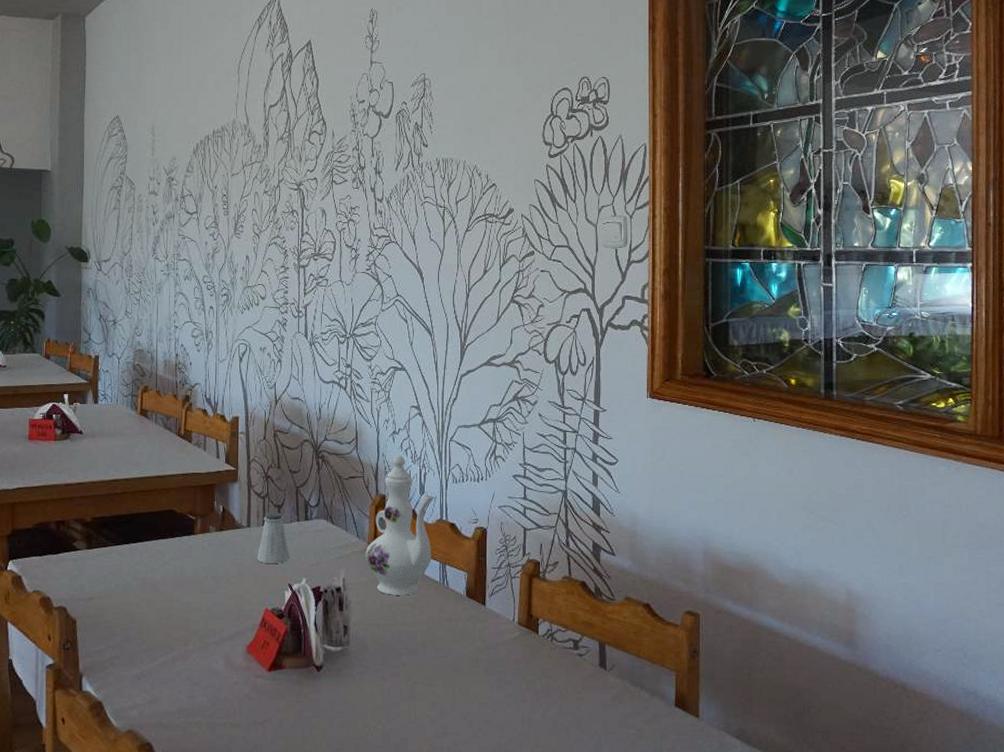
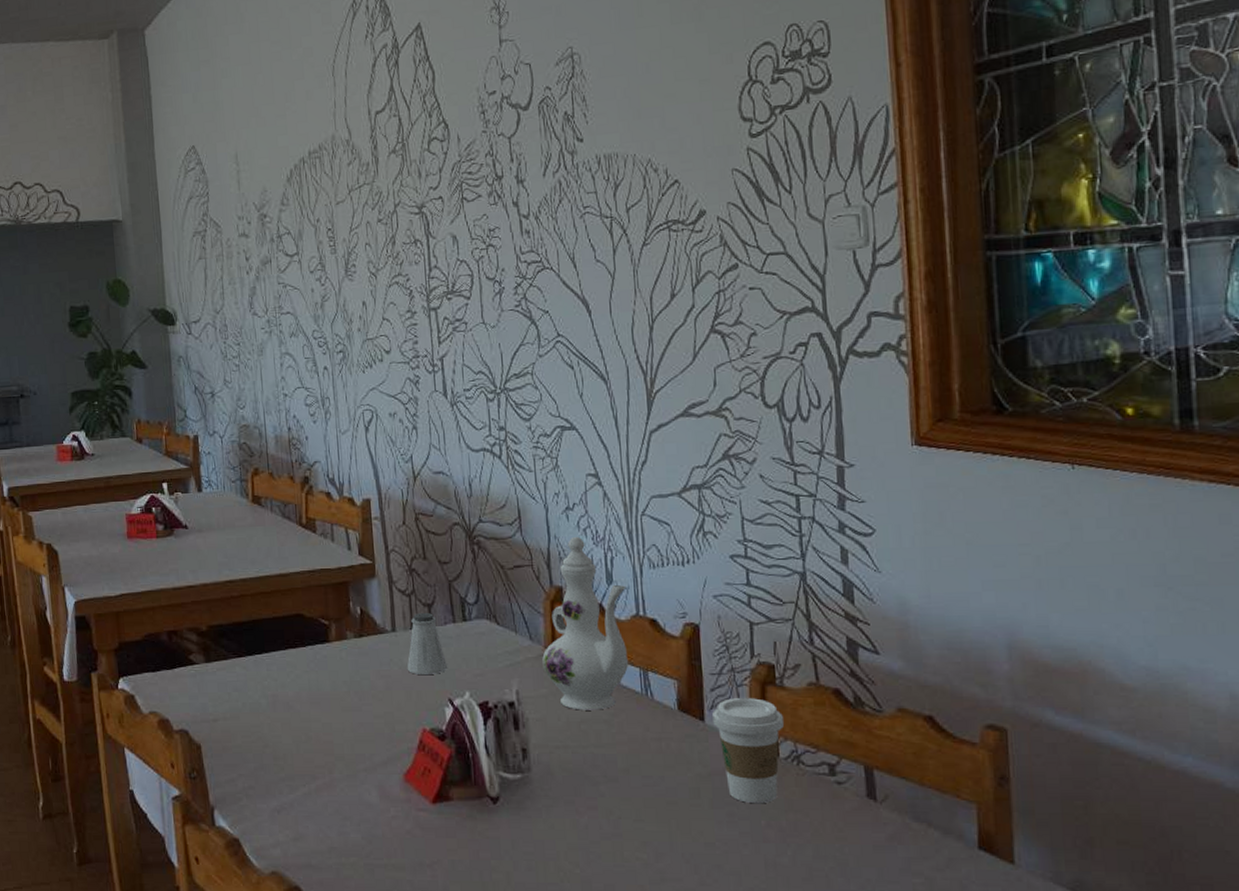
coffee cup: none [492,588,543,672] -> present [712,698,784,804]

